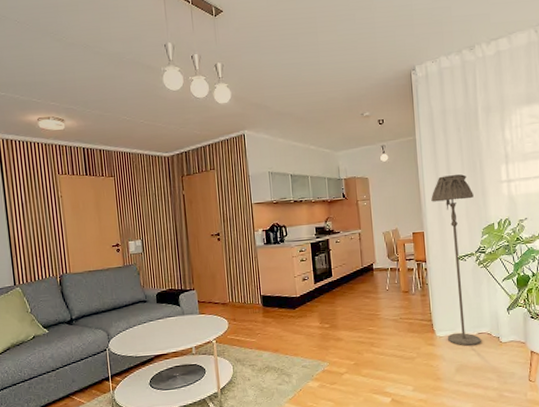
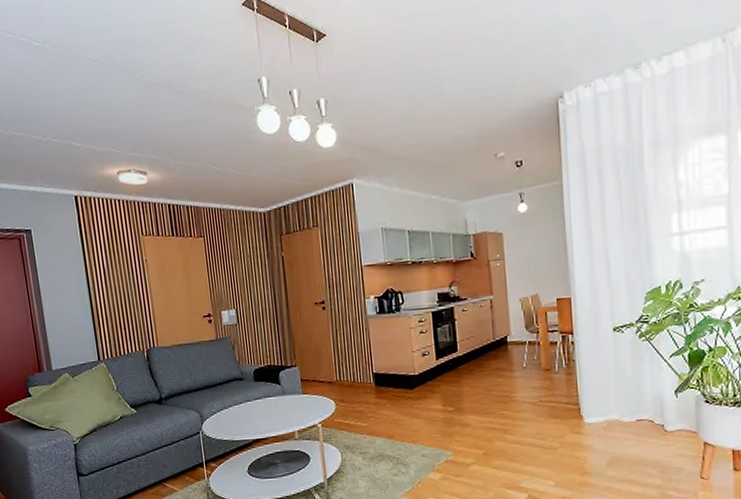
floor lamp: present [431,174,481,346] -> none [581,226,640,435]

